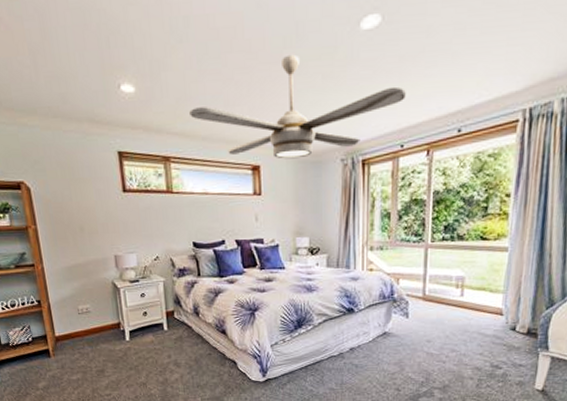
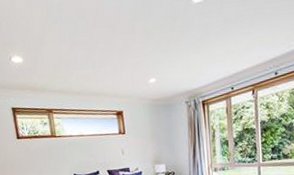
ceiling fan: present [190,54,407,159] -> none [65,25,233,105]

